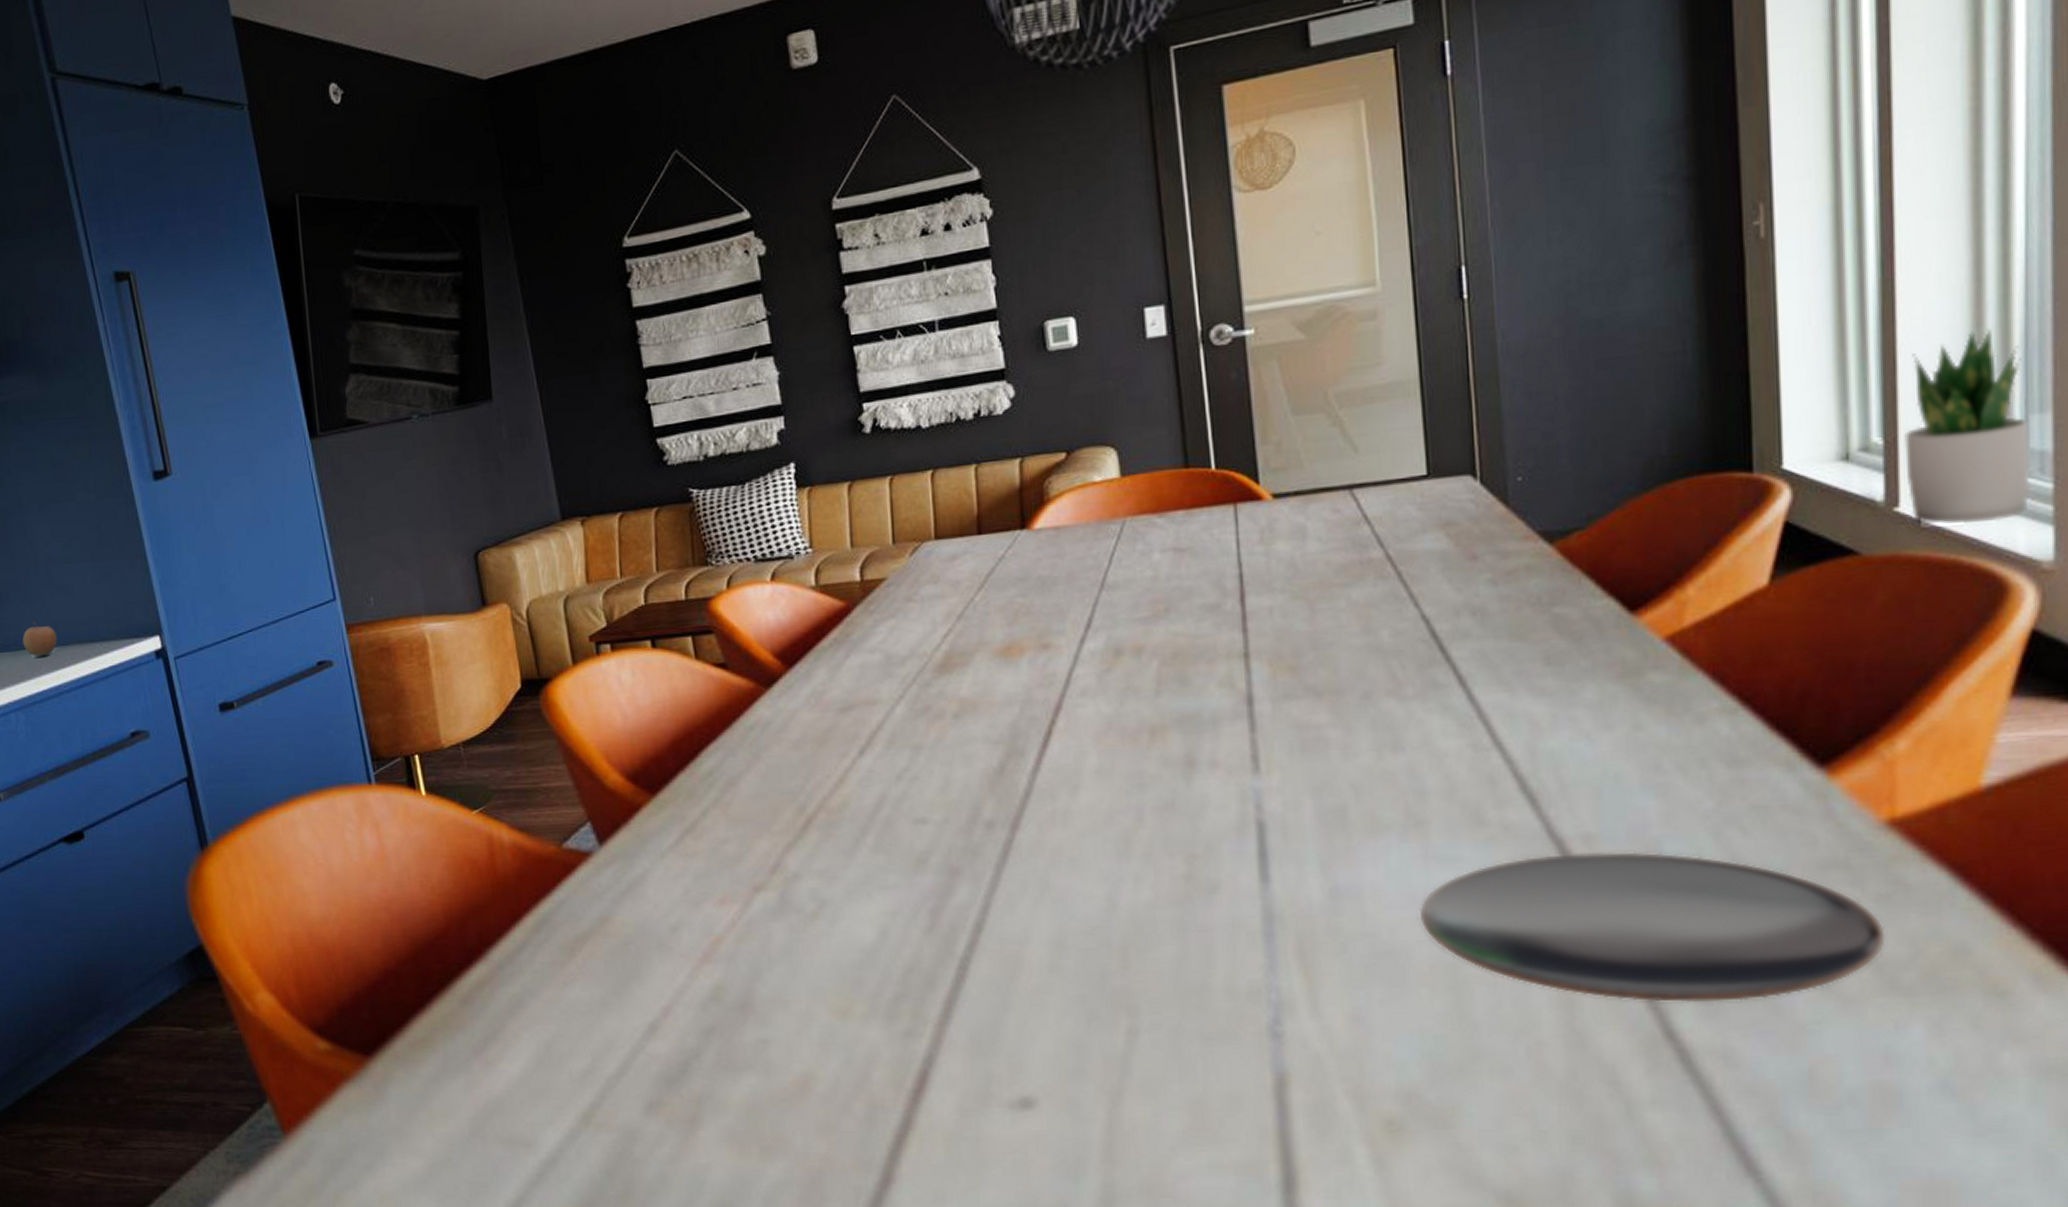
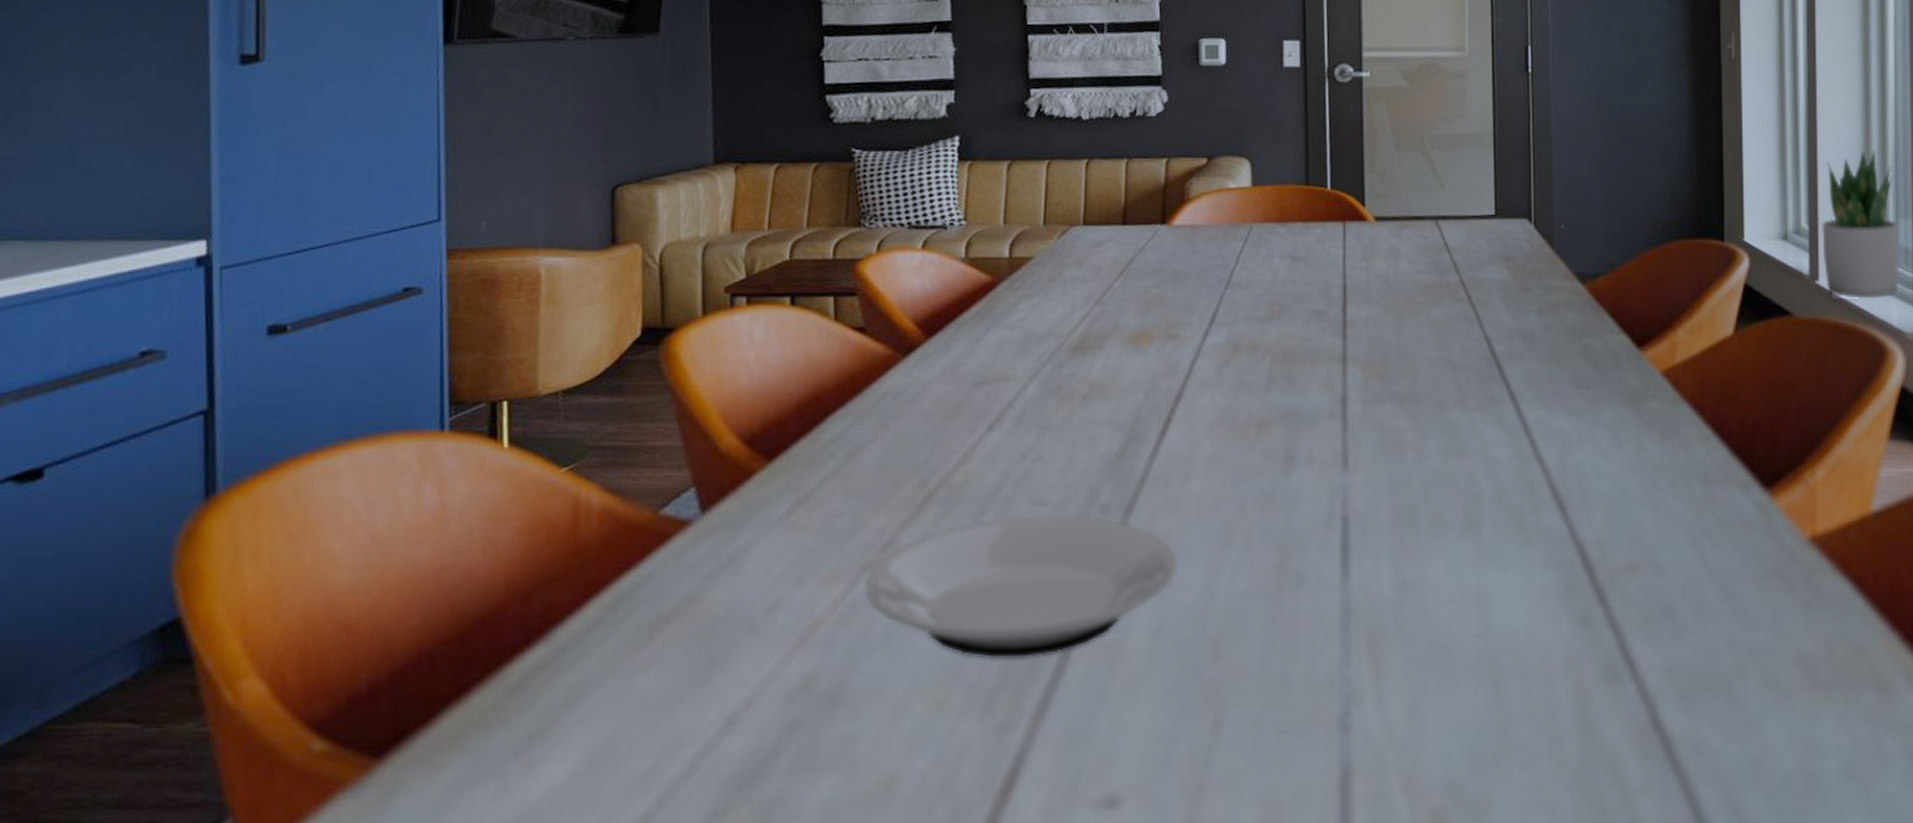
fruit: present [22,622,58,657] -> none [14,208,66,251]
plate: none [756,832,1074,969] -> present [863,516,1178,657]
plate: present [1419,851,1886,1002] -> none [1469,557,1809,695]

